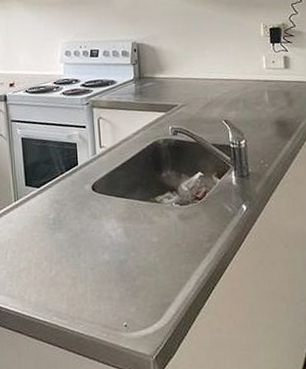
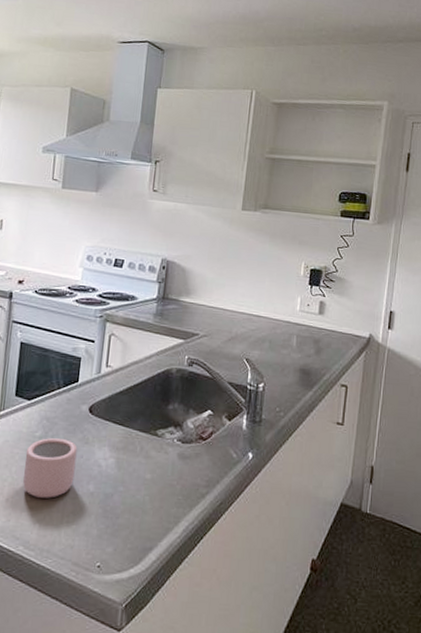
mug: none [43,217,90,273] -> present [23,438,78,498]

